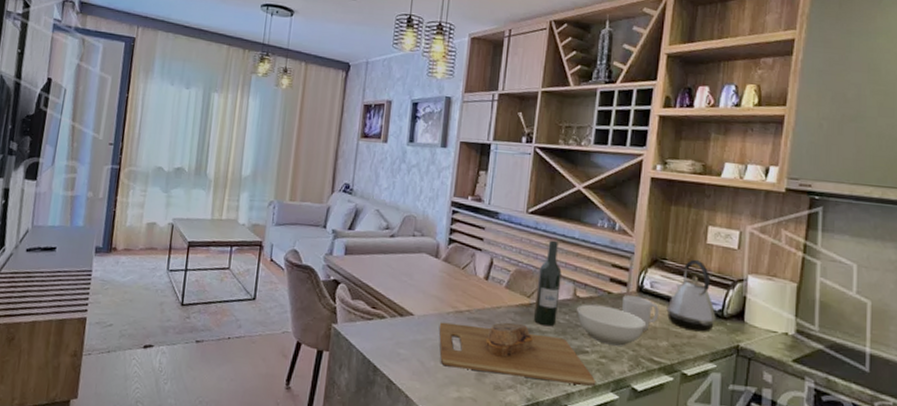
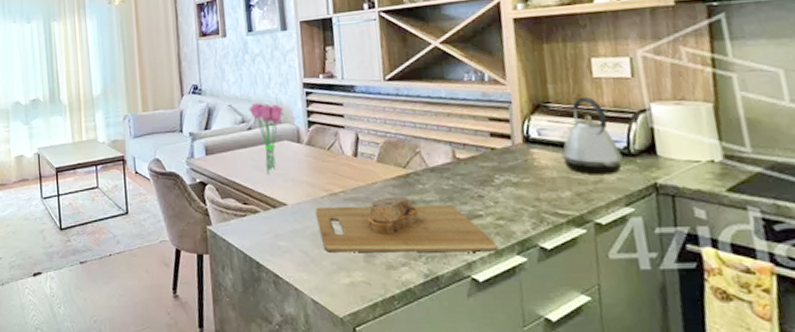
flowers: none [395,212,428,284] -> present [248,103,284,175]
wine bottle: present [533,240,562,327] -> none [409,103,440,195]
bowl: present [576,304,647,346] -> none [458,163,543,205]
mug: present [621,295,659,330] -> none [509,147,555,183]

